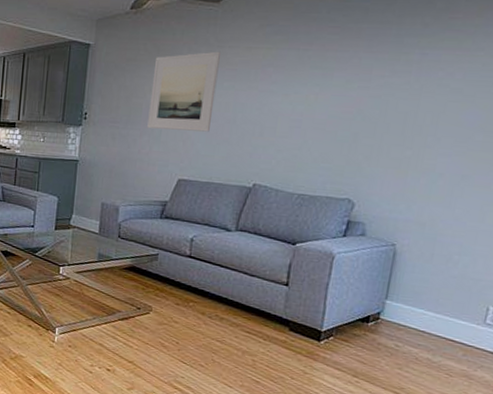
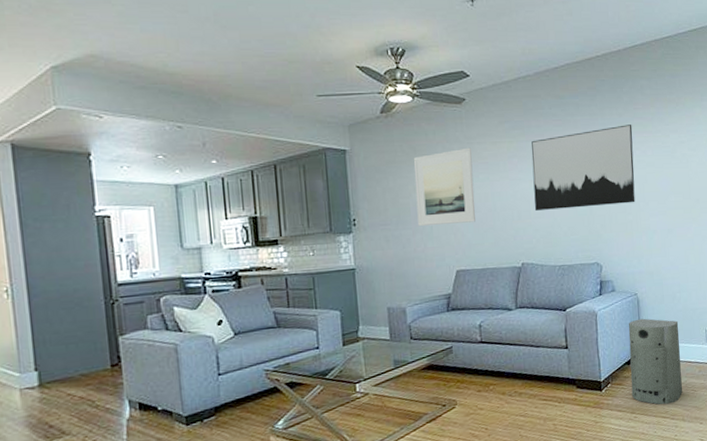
wall art: none [281,38,441,136] -> present [531,124,635,211]
air purifier: none [358,273,448,382] -> present [628,318,682,405]

